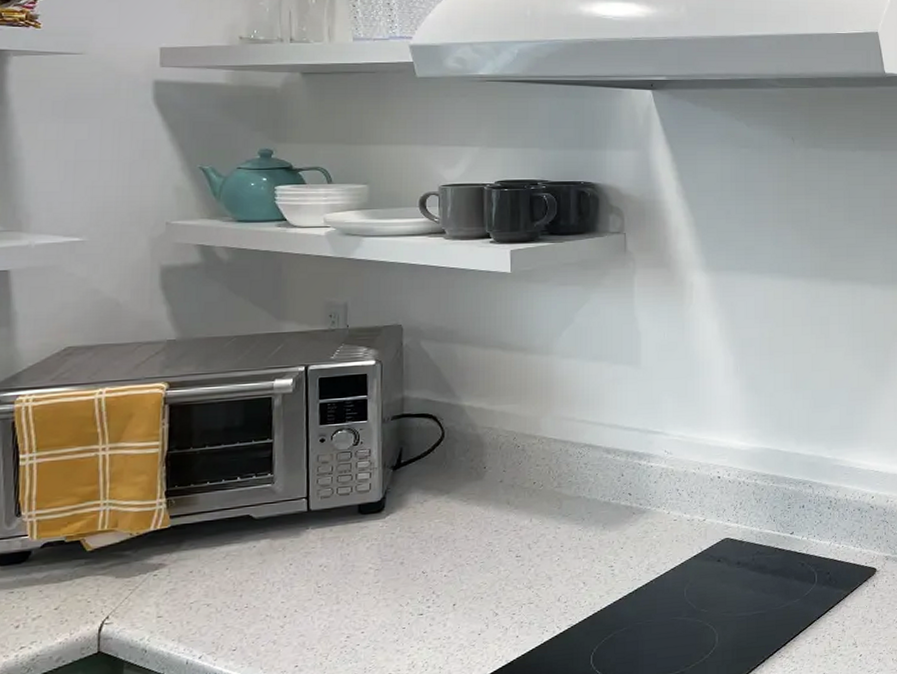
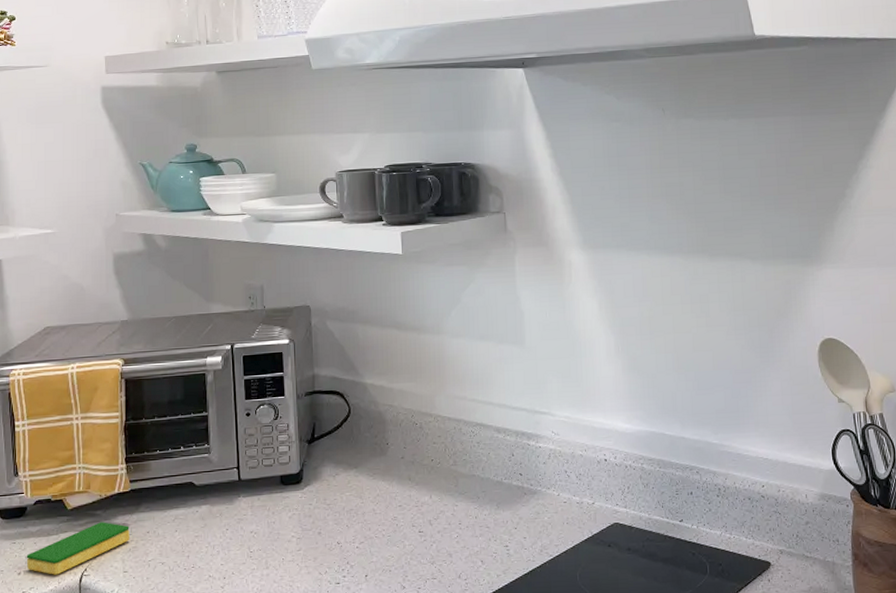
dish sponge: none [27,563,167,626] -> present [26,522,130,575]

